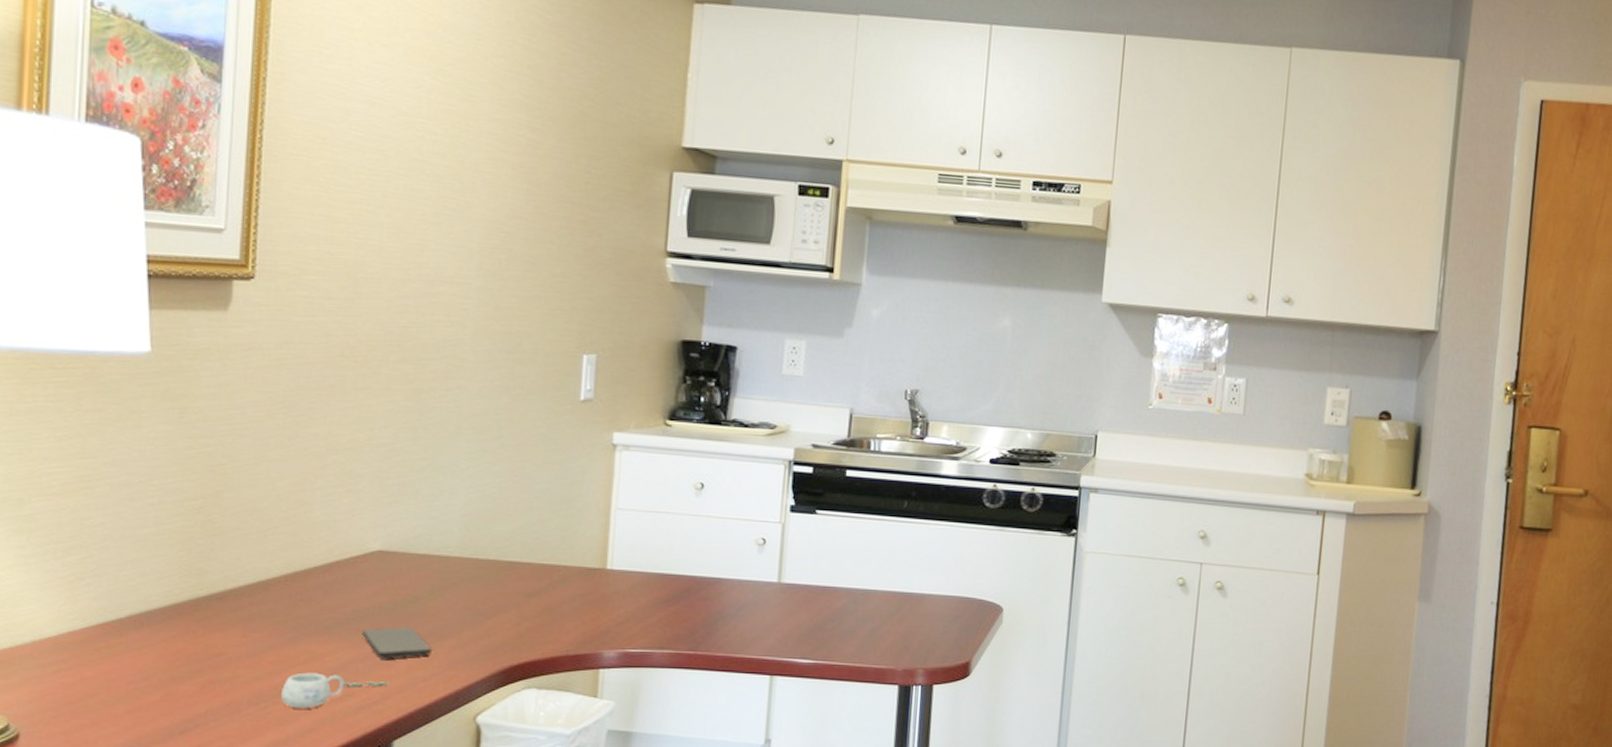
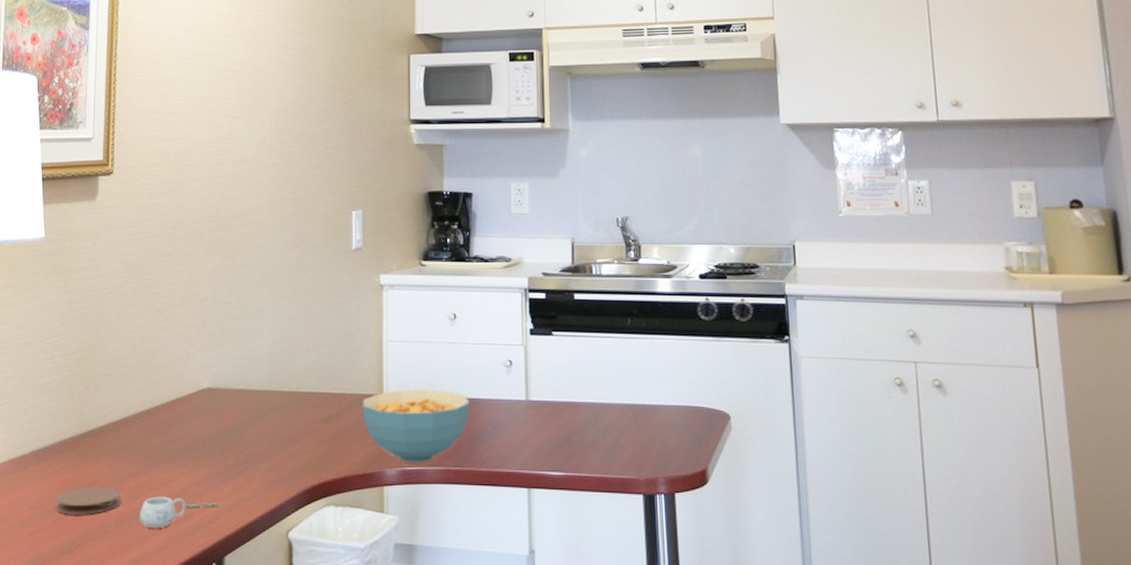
coaster: none [164,659,257,691] -> present [56,487,122,515]
smartphone: present [362,626,433,659] -> none [198,453,251,483]
cereal bowl: none [579,564,713,645] -> present [362,389,471,462]

